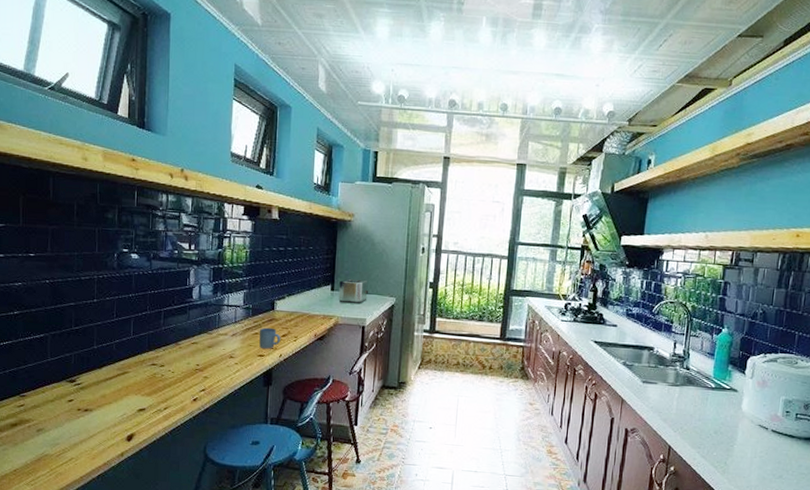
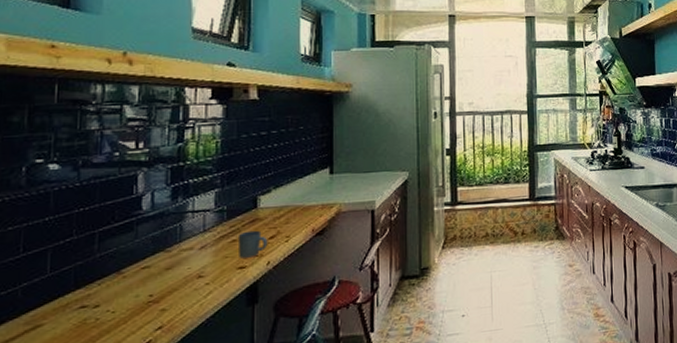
toaster: present [338,278,369,305] -> none [339,156,377,187]

